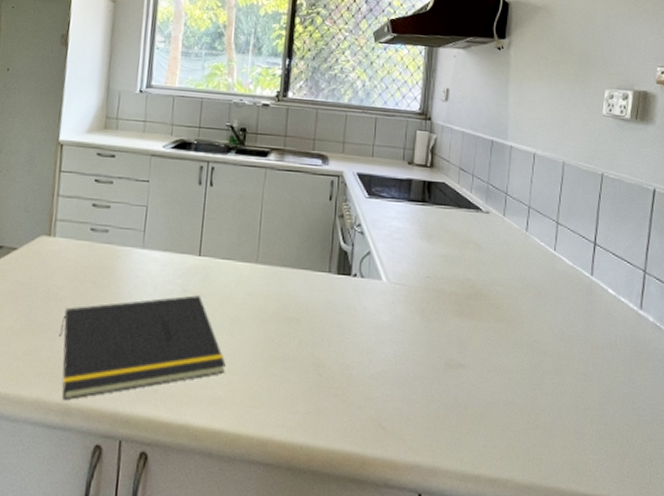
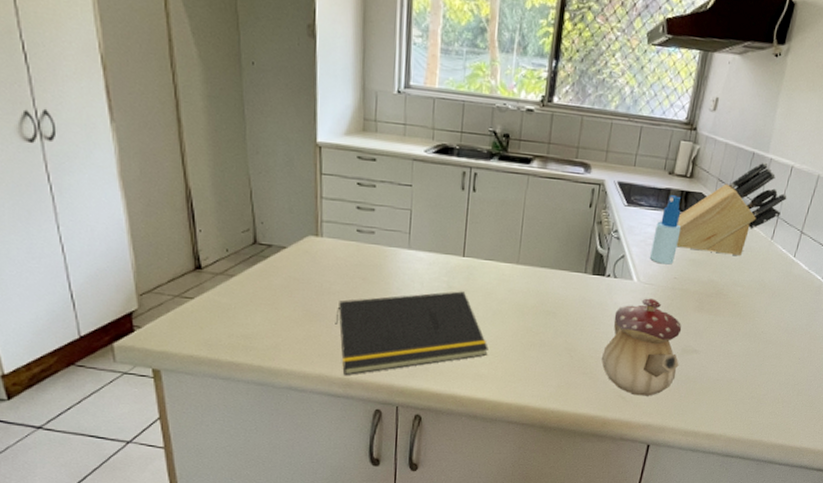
teapot: none [355,301,444,426] -> present [602,298,682,396]
spray bottle: none [397,186,428,262] -> present [649,195,681,265]
knife block: none [422,150,535,251] -> present [676,162,787,257]

